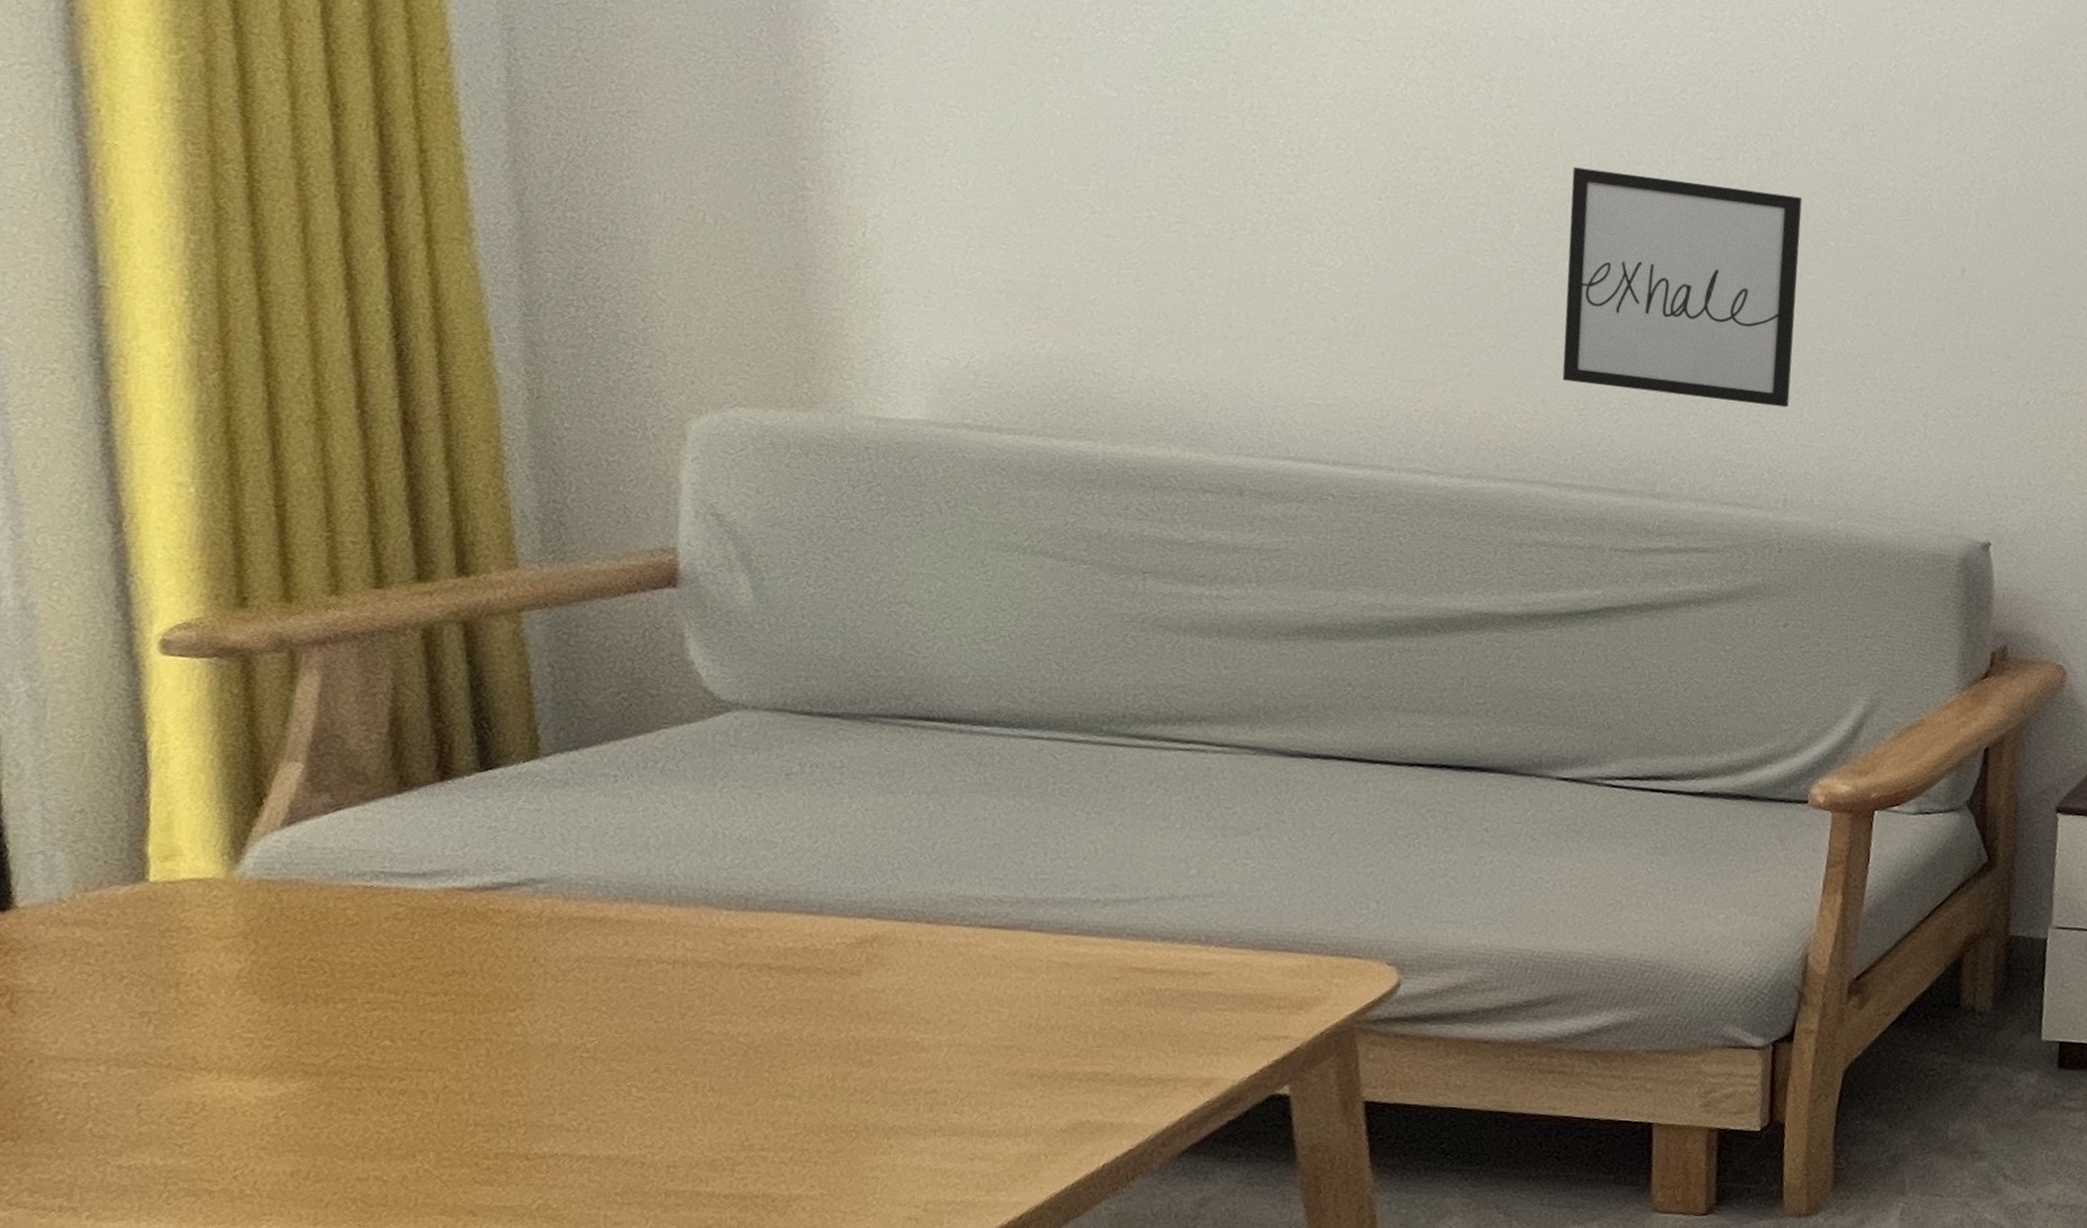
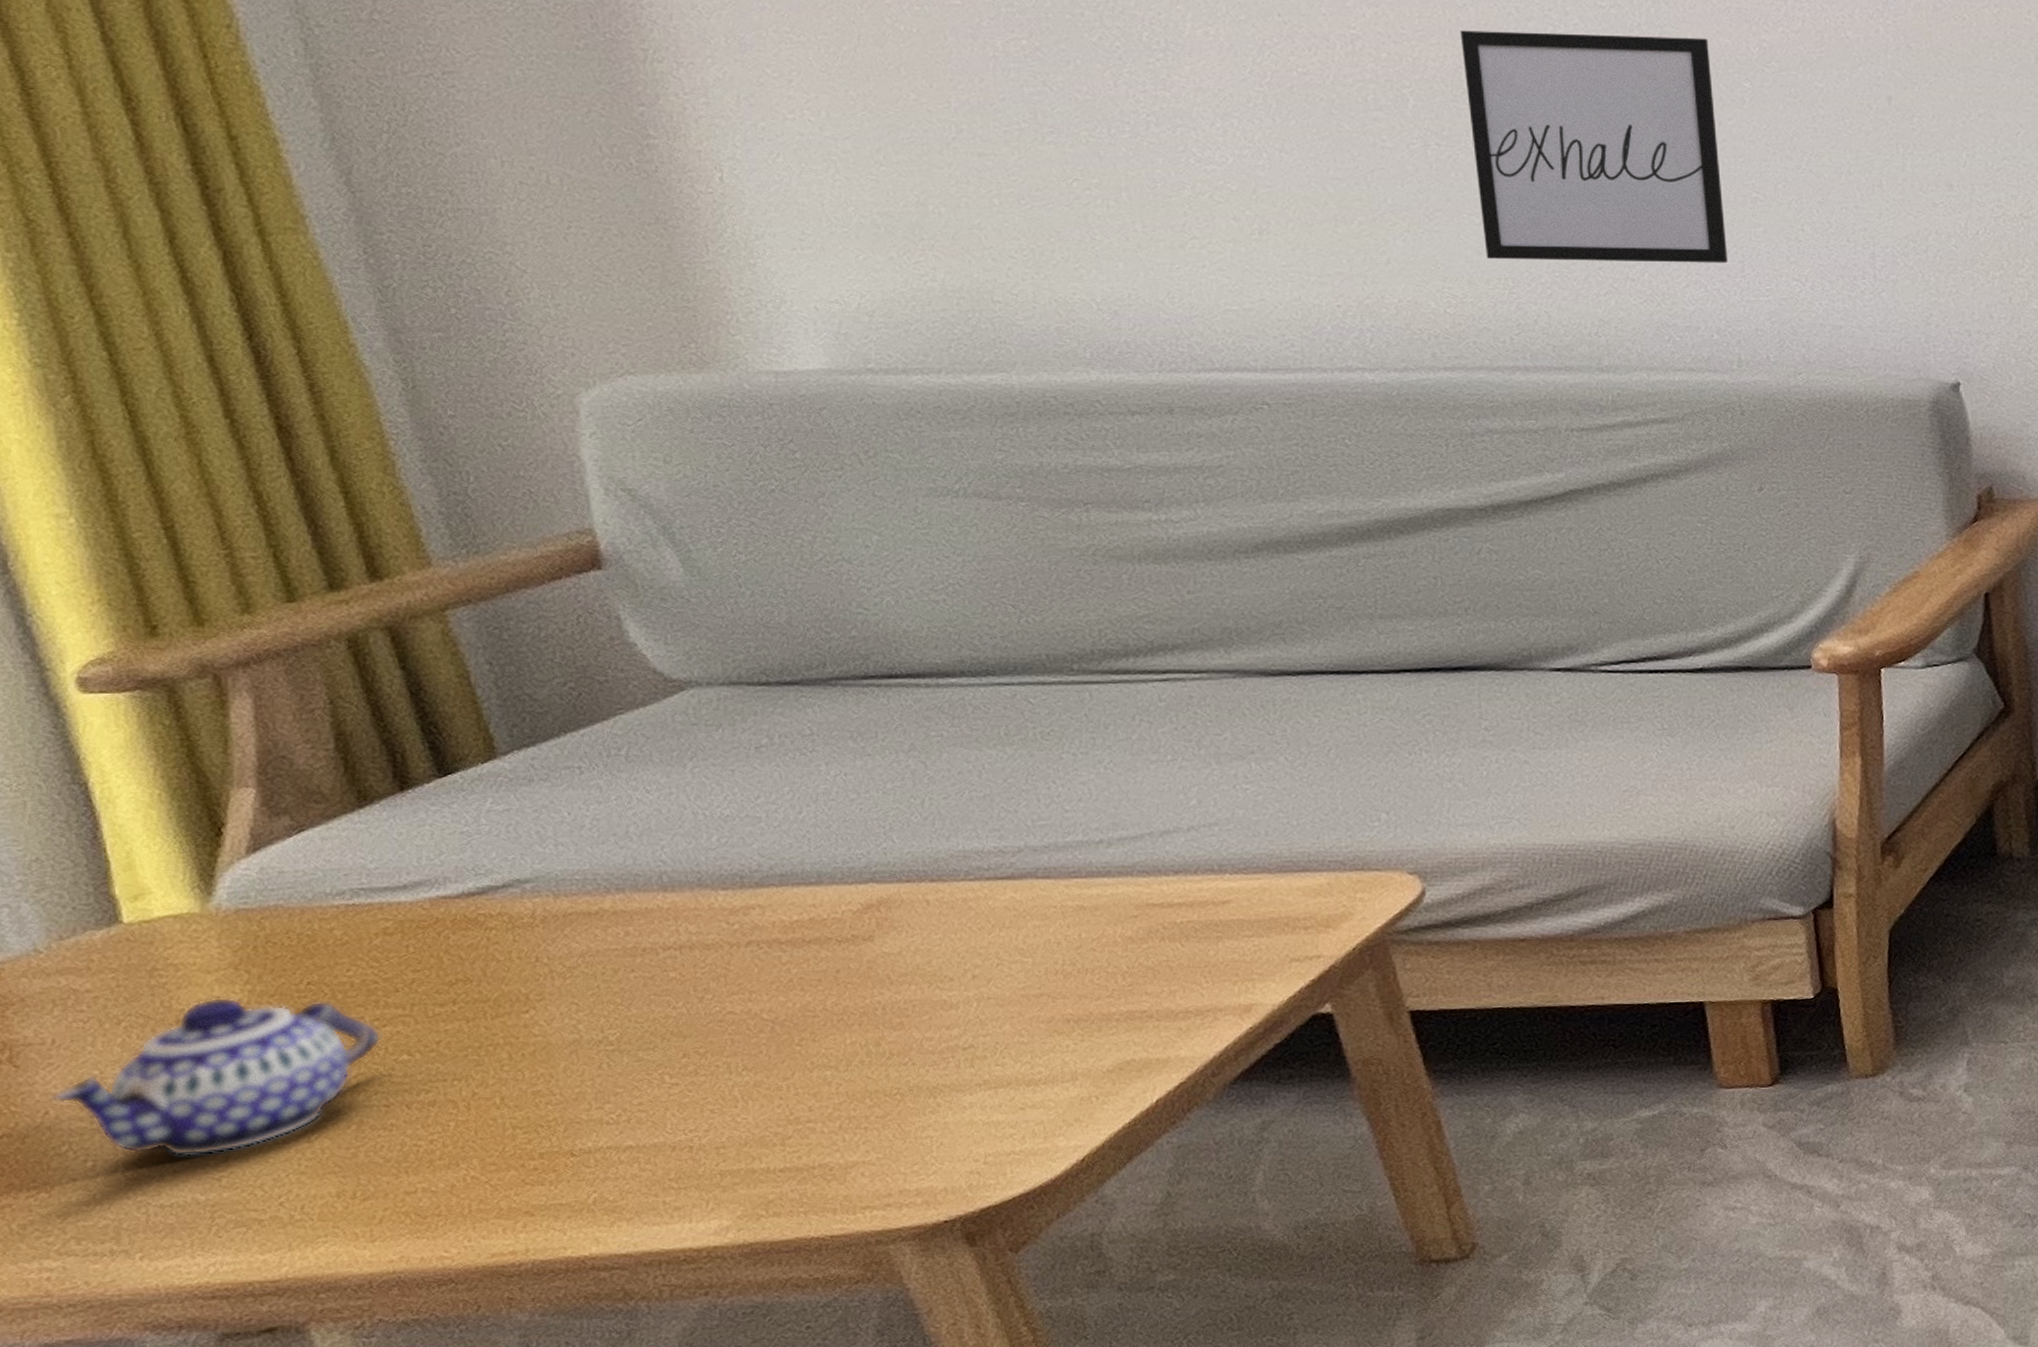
teapot: none [40,963,369,1120] -> present [51,997,381,1156]

